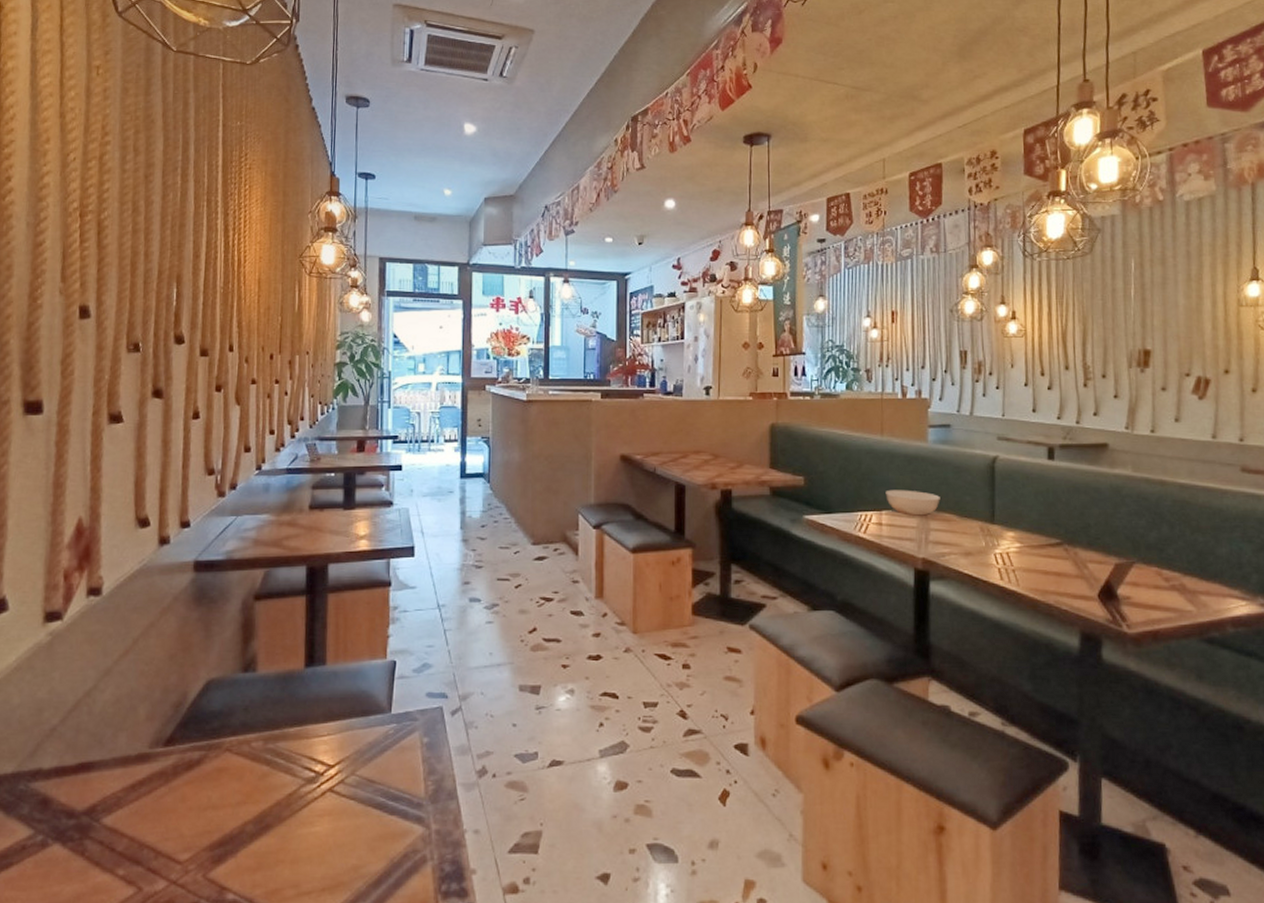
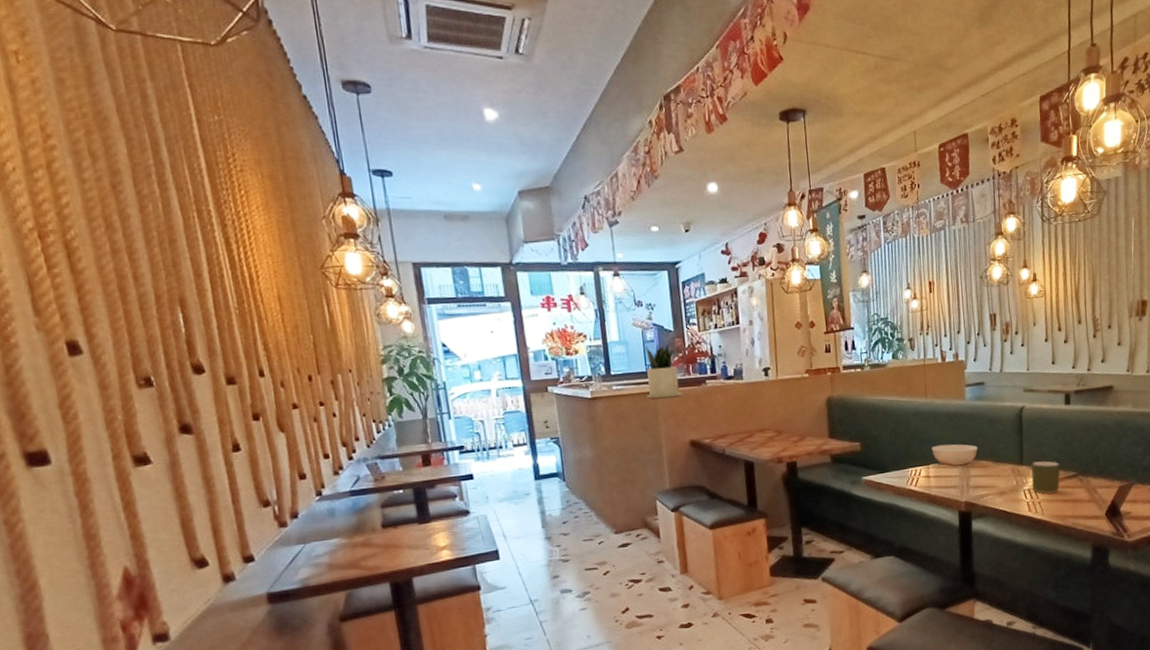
planter: none [581,354,618,409] -> present [646,344,683,400]
mug: none [1004,522,1041,561] -> present [1031,461,1060,494]

